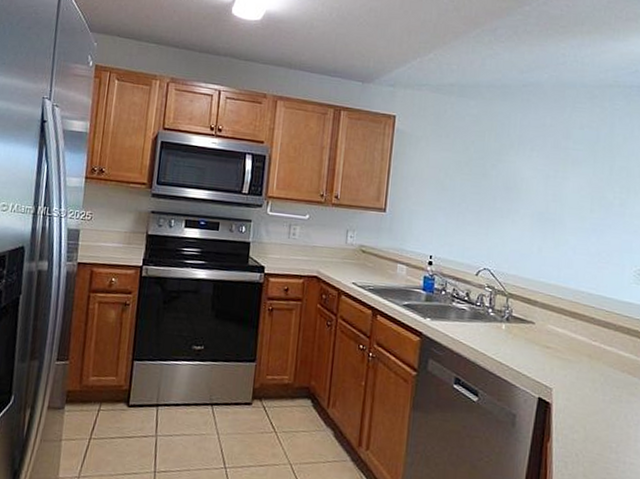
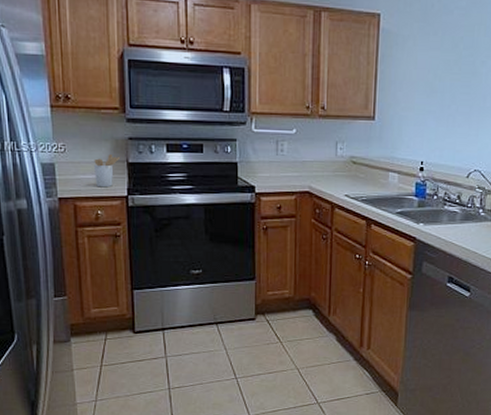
utensil holder: none [114,225,142,257] -> present [94,155,121,188]

